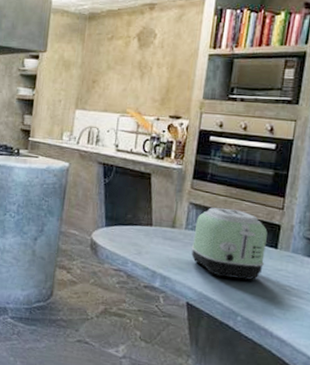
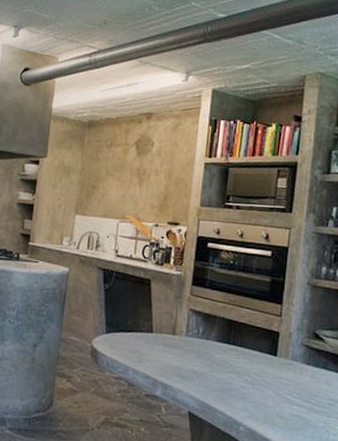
toaster: present [191,207,268,280] -> none [192,314,267,388]

